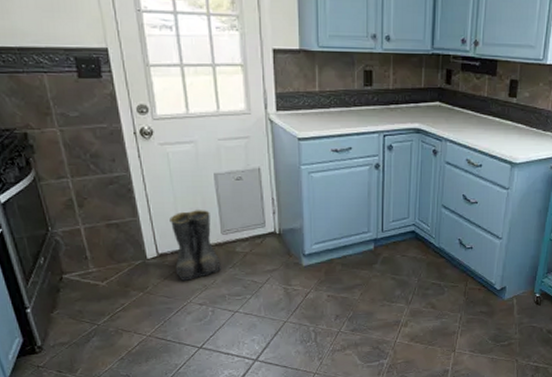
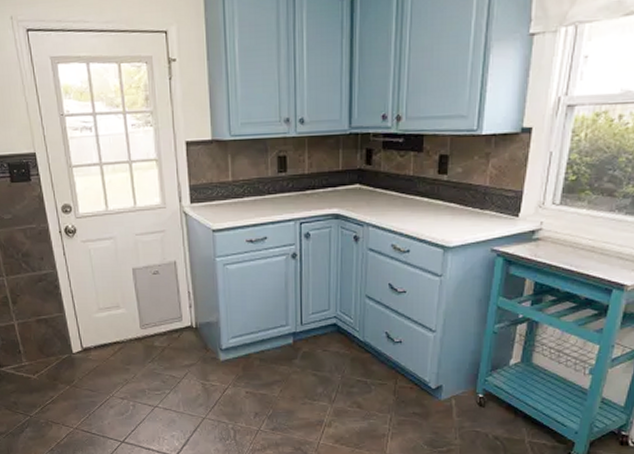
boots: present [169,210,222,281] -> none [92,305,142,375]

